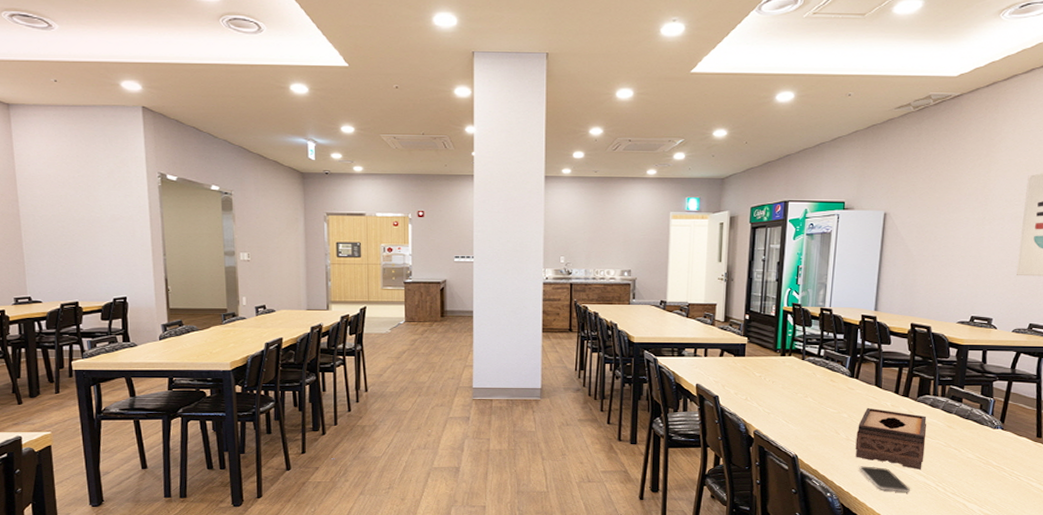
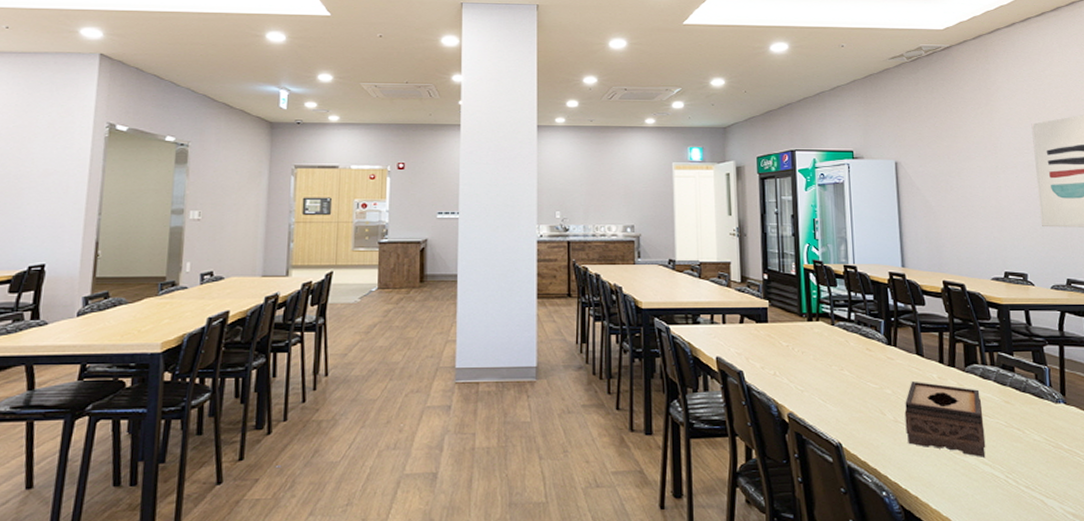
smartphone: present [859,466,911,492] -> none [914,454,978,488]

